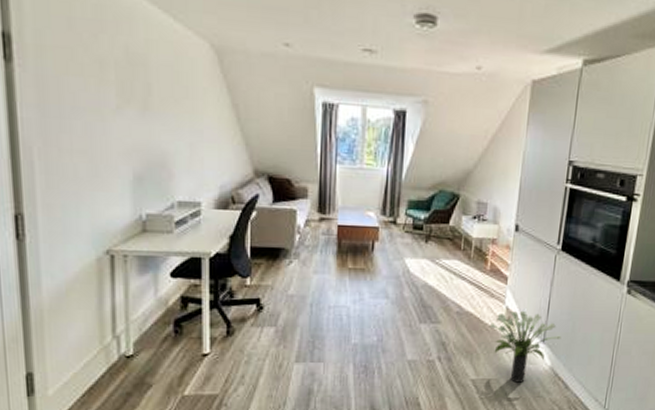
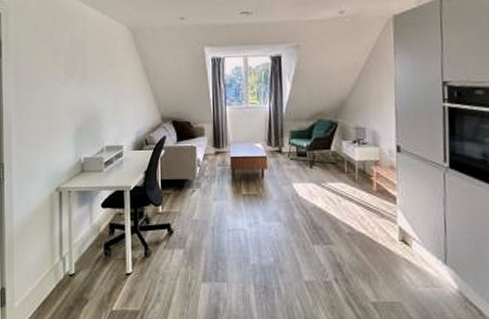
potted plant: present [490,310,562,383] -> none [385,230,465,307]

